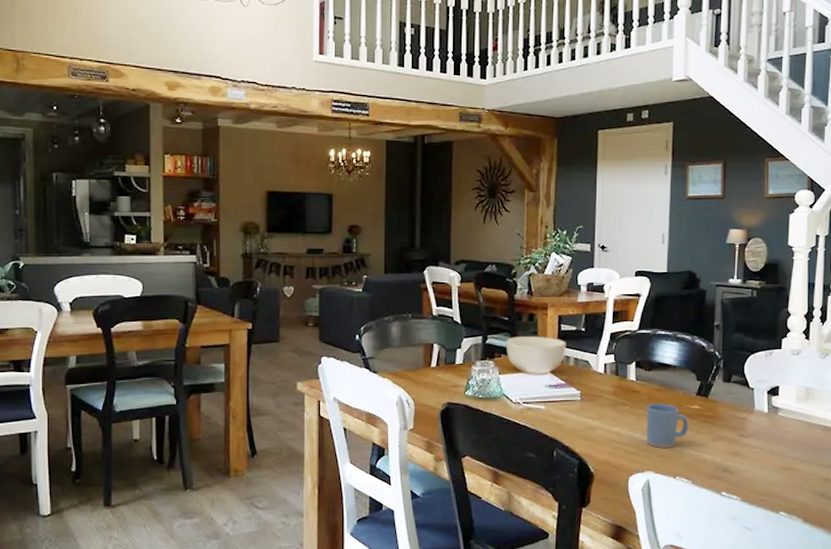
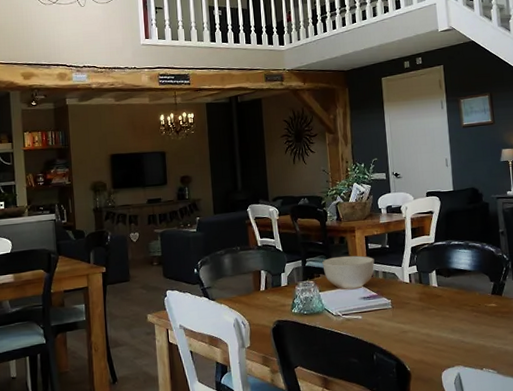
mug: present [646,404,689,448] -> none [449,304,489,344]

